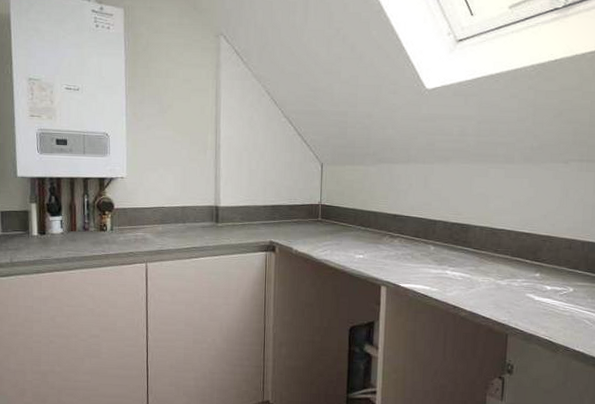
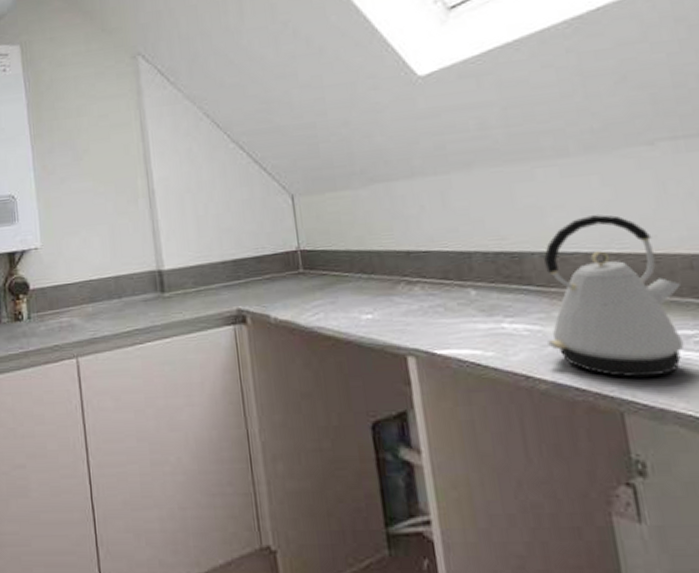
kettle: none [472,206,561,314] -> present [544,215,684,378]

